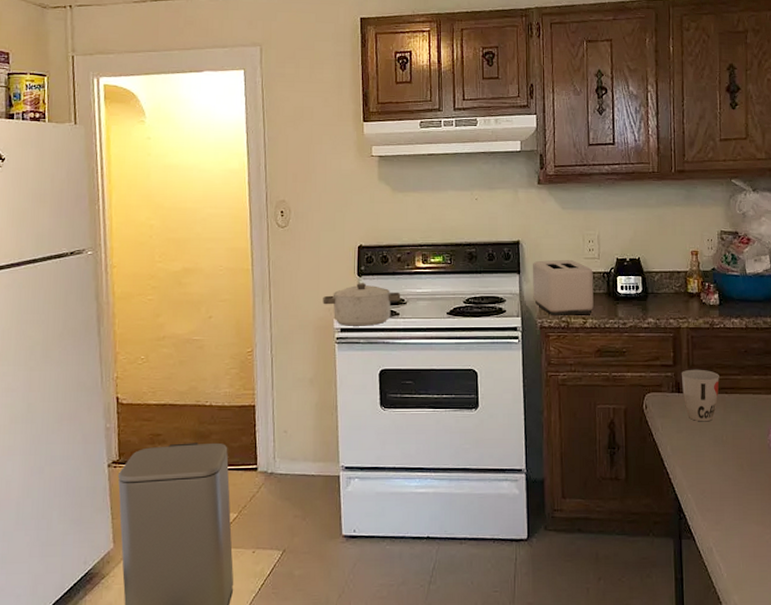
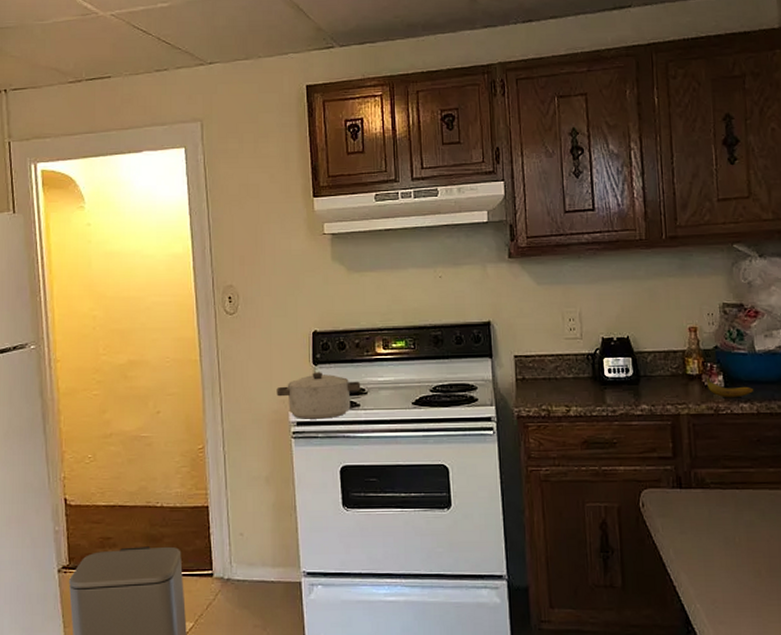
toaster: present [533,259,594,316] -> none [506,340,578,405]
cup: present [681,369,720,422] -> none [682,461,729,522]
fruit: none [704,294,743,314] -> present [705,376,753,398]

